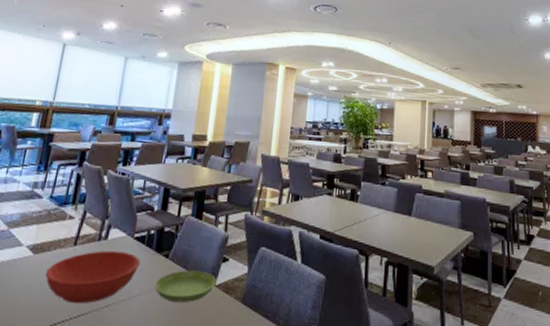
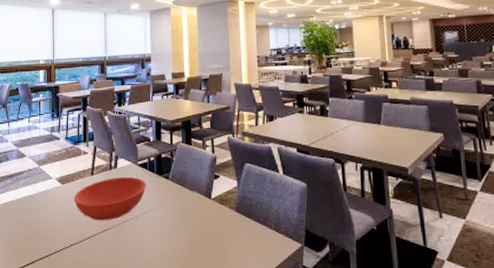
saucer: present [154,270,217,303] -> none [161,187,212,215]

